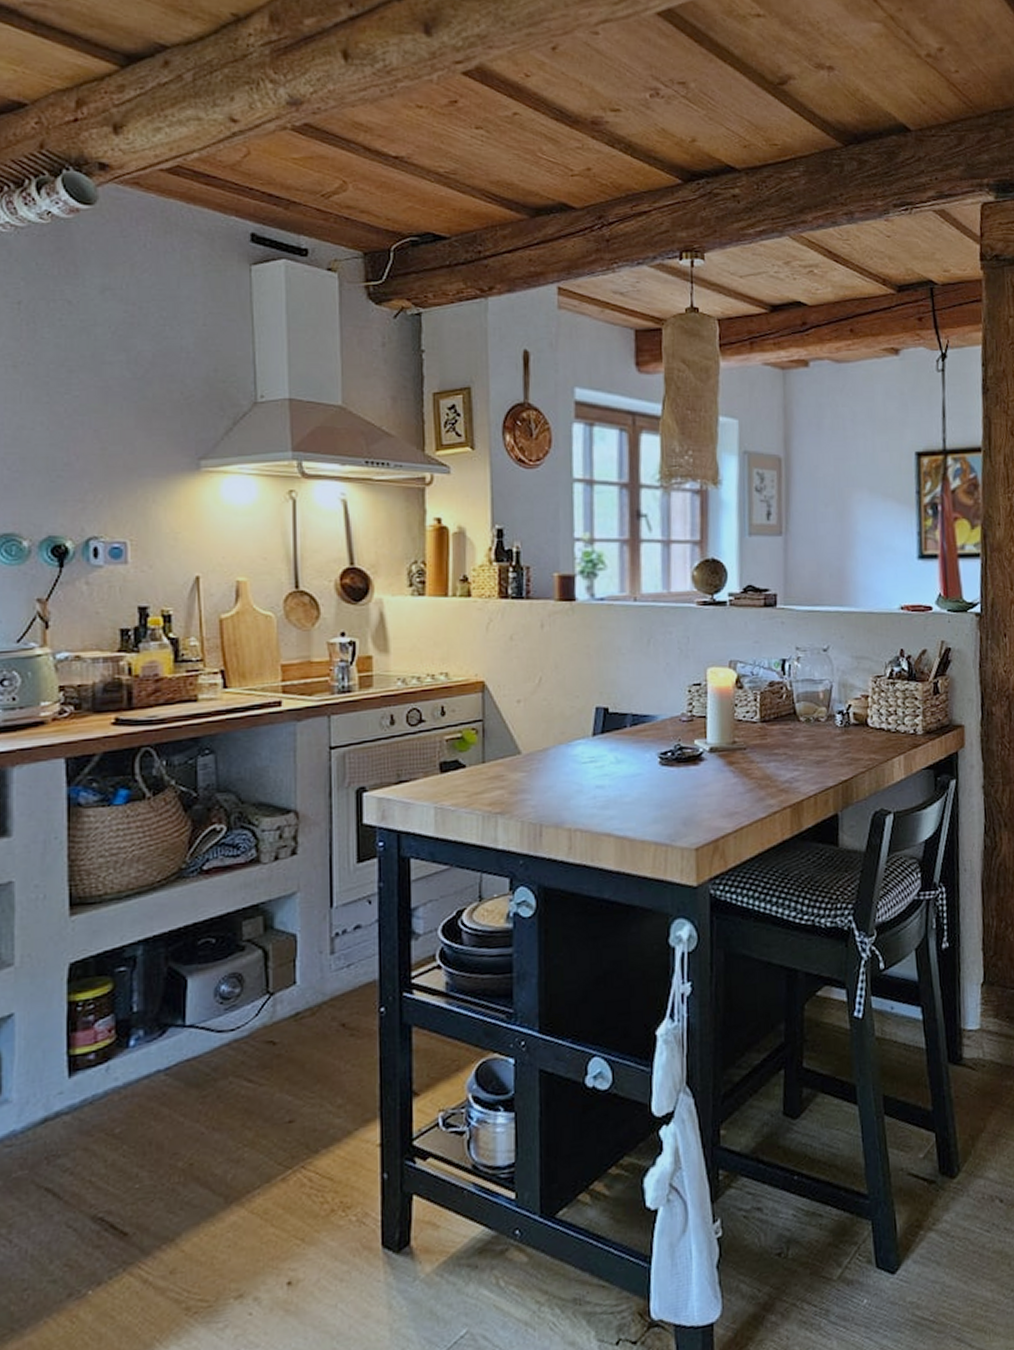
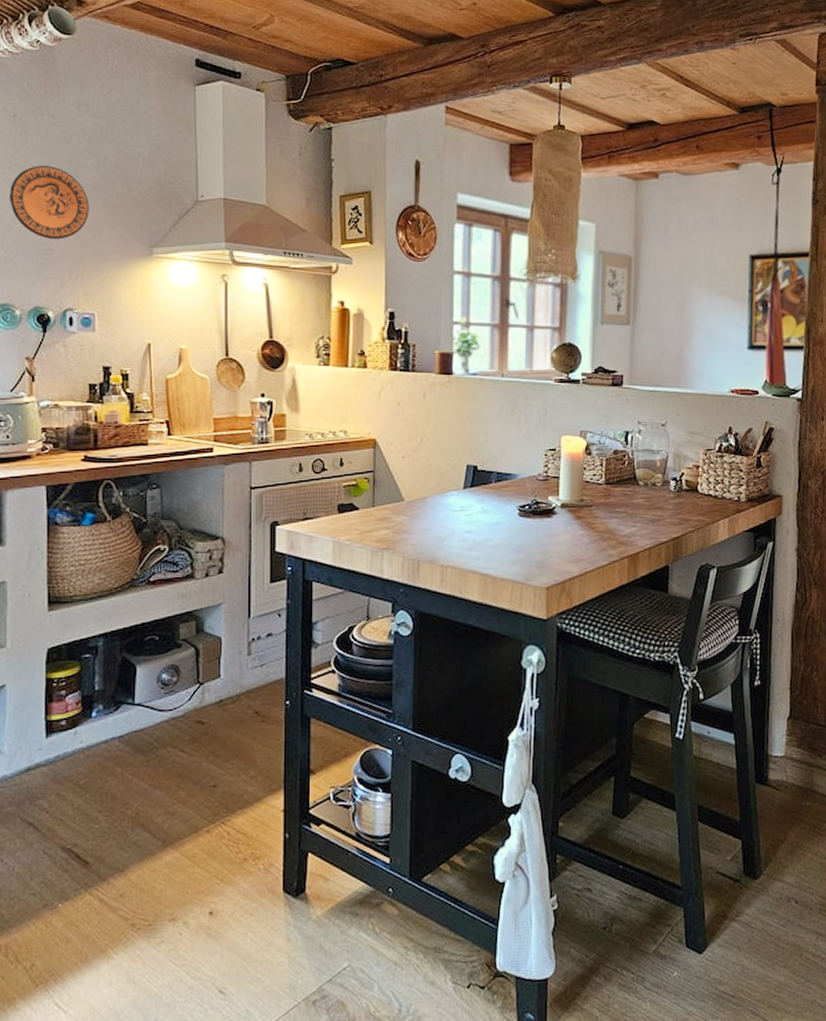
decorative plate: none [14,362,117,453] -> present [10,165,89,239]

